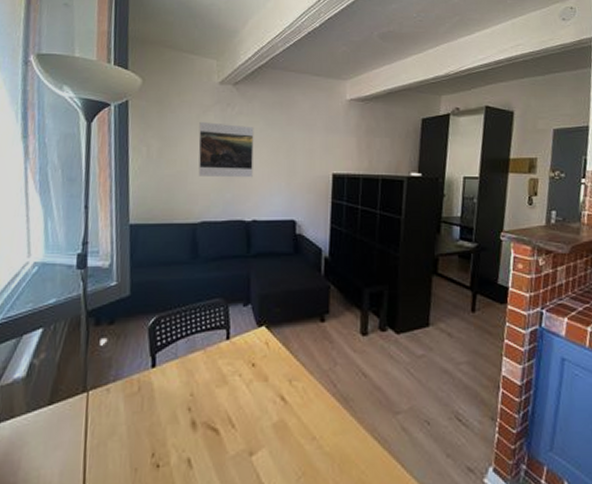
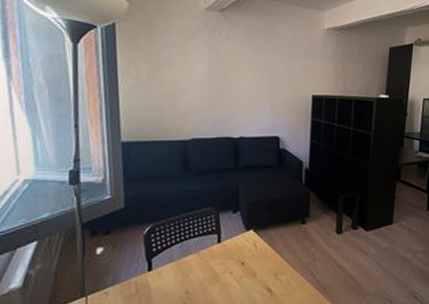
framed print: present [198,122,254,178] -> none [187,46,240,99]

